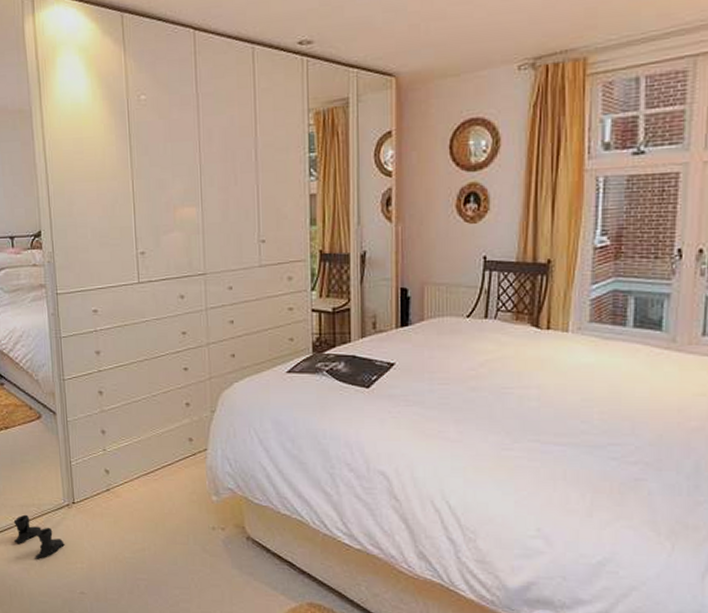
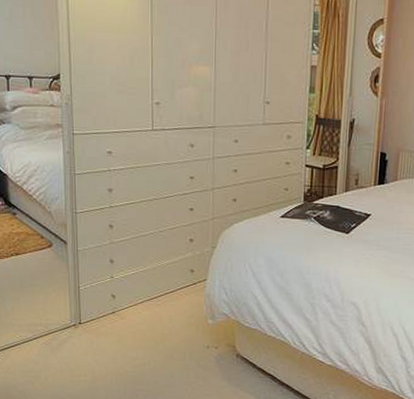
boots: present [13,514,65,559] -> none [20,333,70,373]

